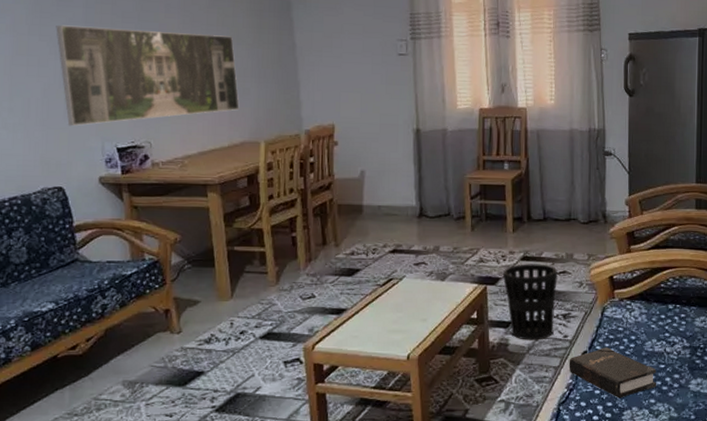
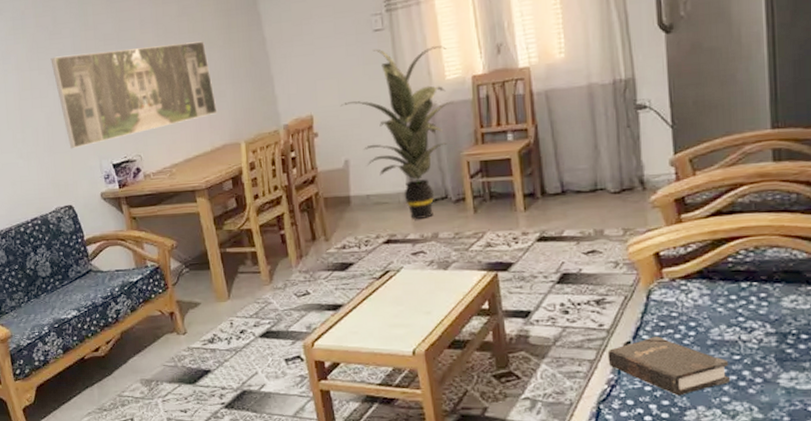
indoor plant: none [361,71,463,232] -> present [340,46,455,219]
wastebasket: present [502,264,558,340] -> none [515,244,585,331]

